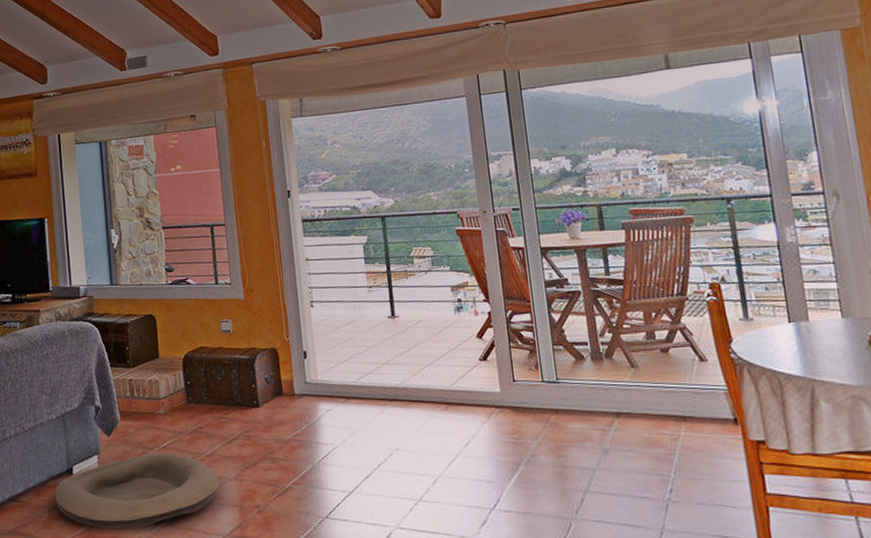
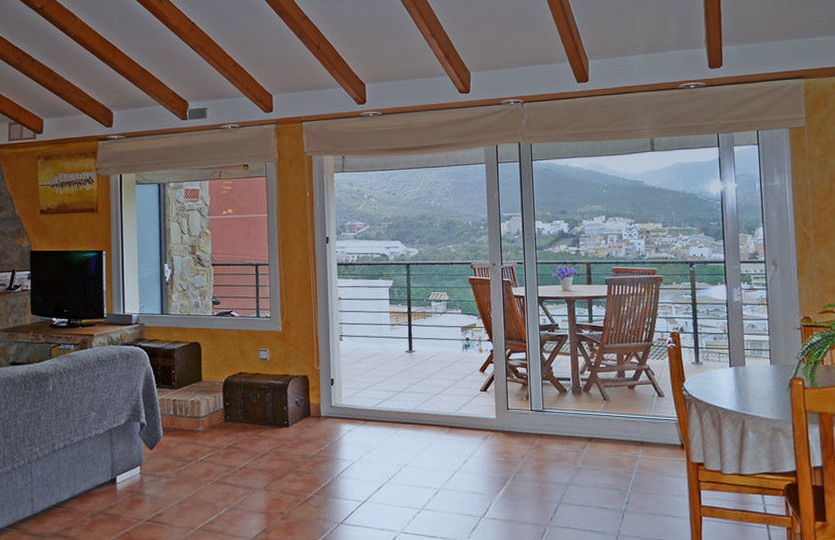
dog bed: present [54,452,220,528] -> none [98,465,250,532]

